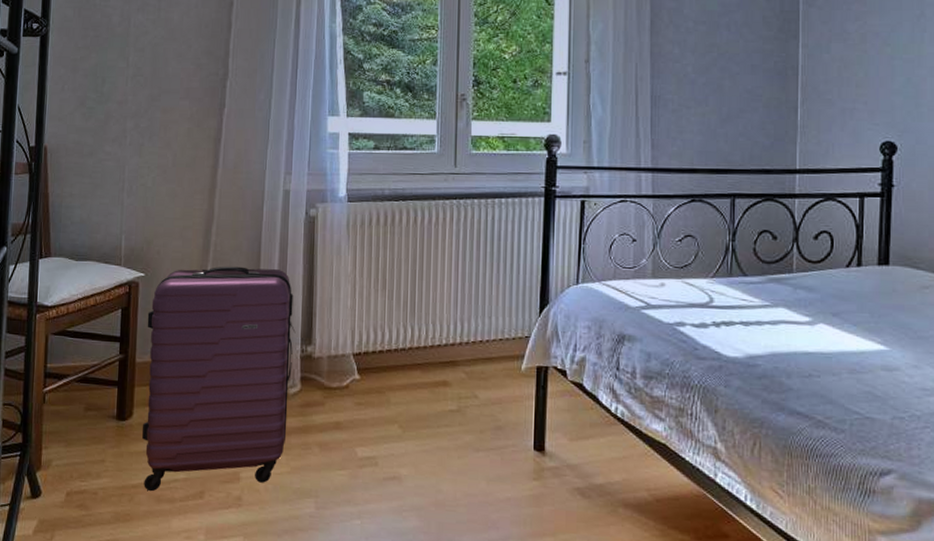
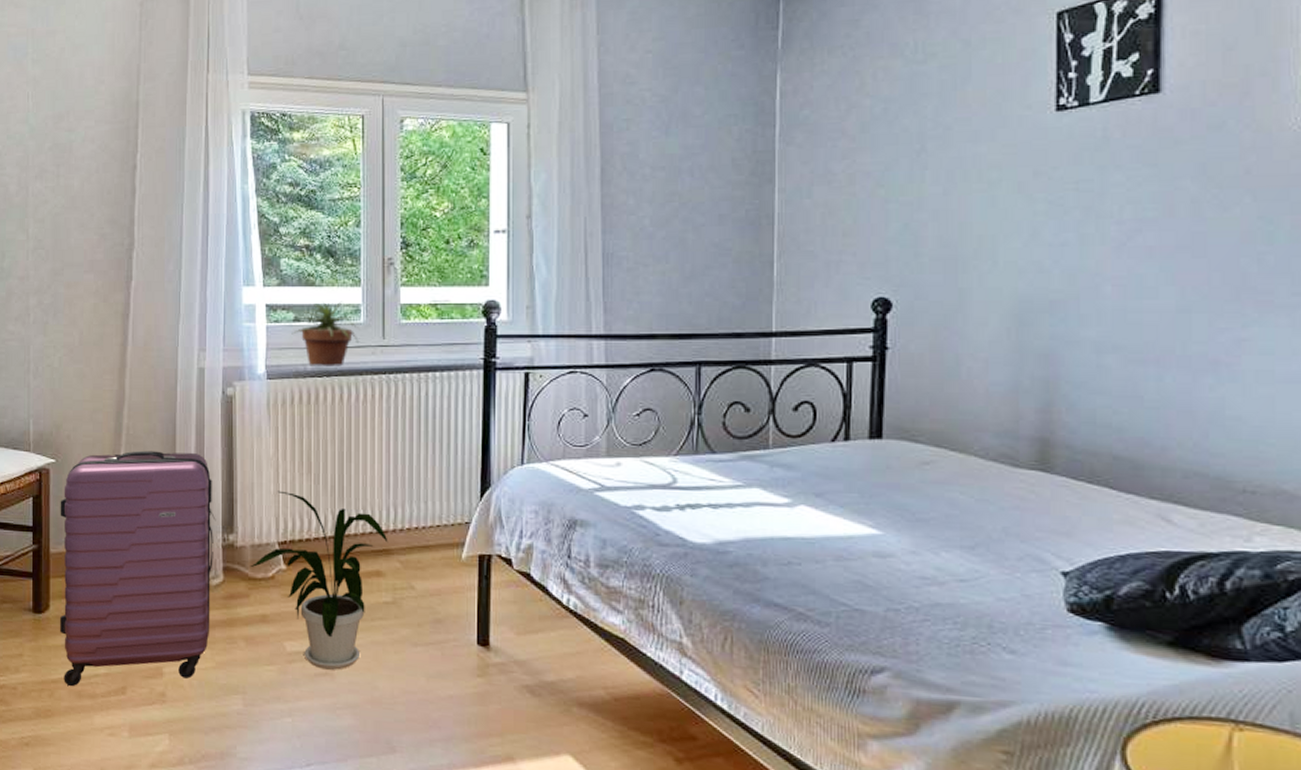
house plant: none [326,305,455,475] -> present [250,490,388,670]
potted plant: none [371,132,438,192] -> present [291,301,364,367]

